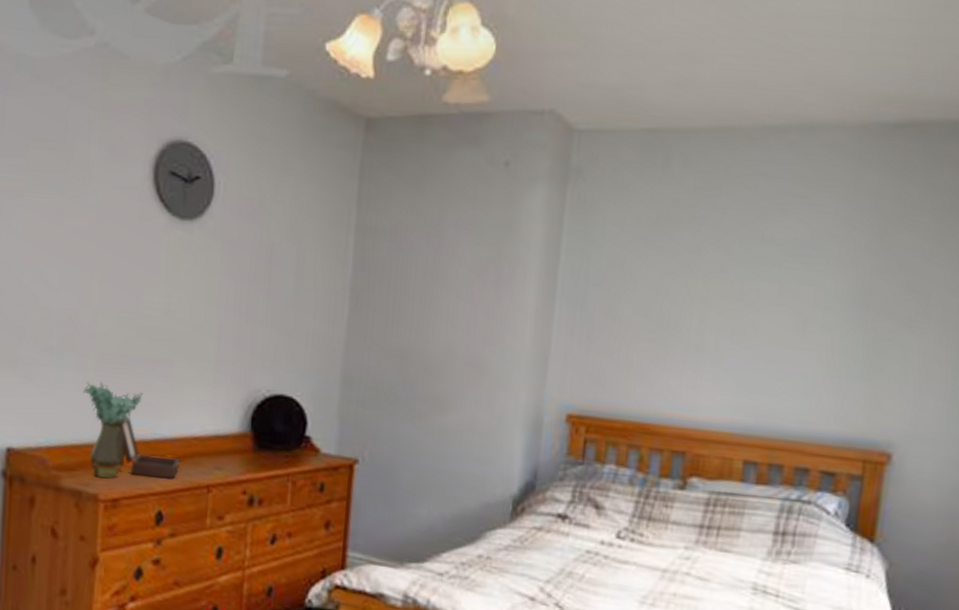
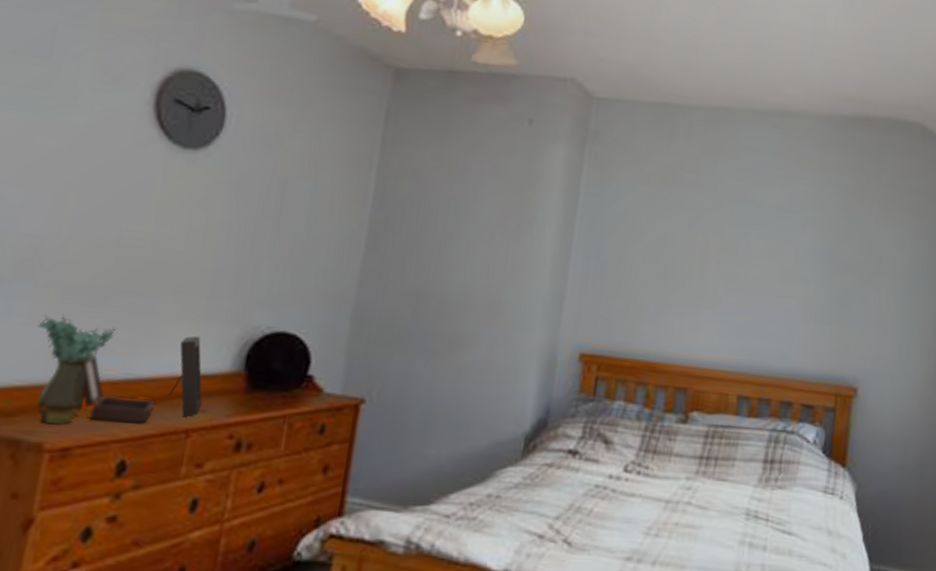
picture frame: none [190,399,218,473] -> present [167,336,203,416]

